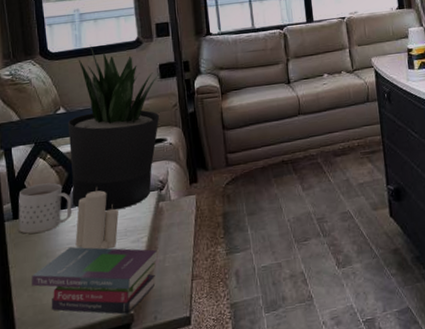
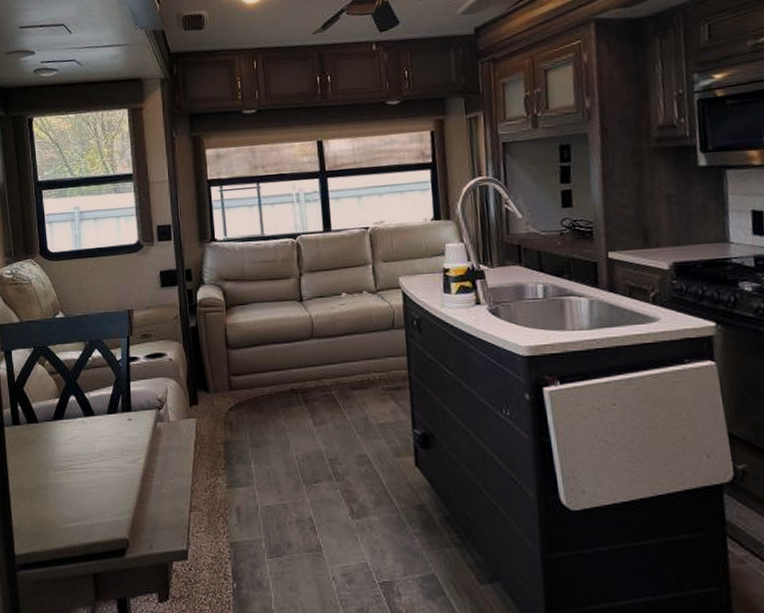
mug: present [18,182,72,234] -> none [17,390,70,442]
books: present [32,246,158,314] -> none [29,460,155,538]
planter: present [67,44,160,212] -> none [66,246,160,427]
candle: present [75,187,119,250] -> none [72,400,115,467]

